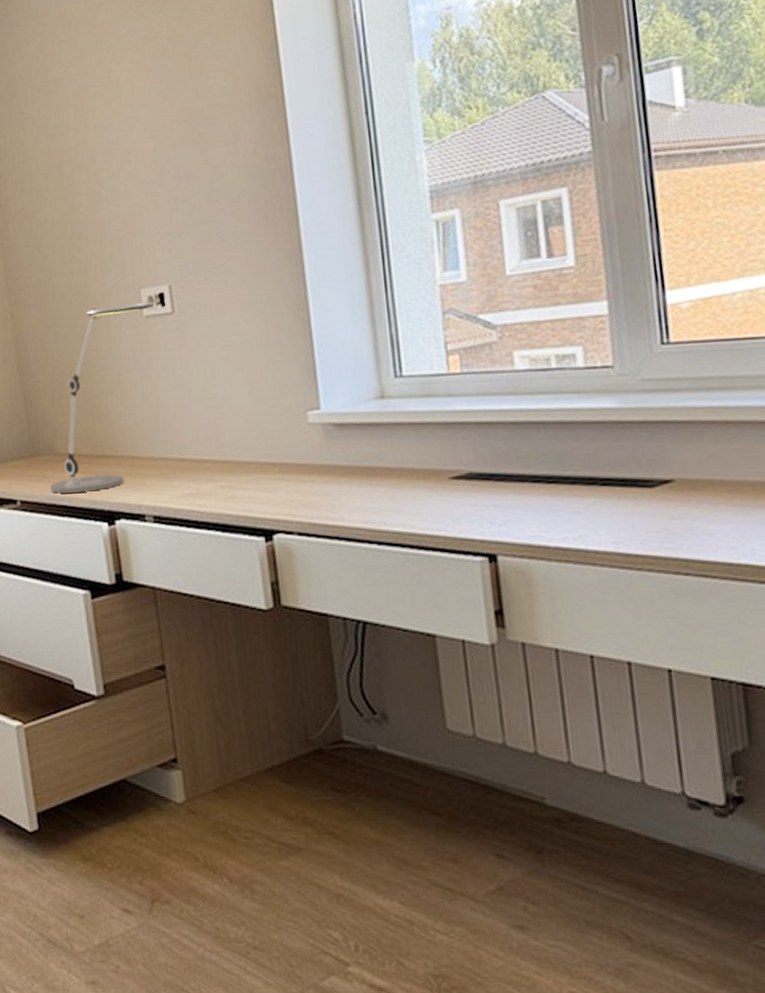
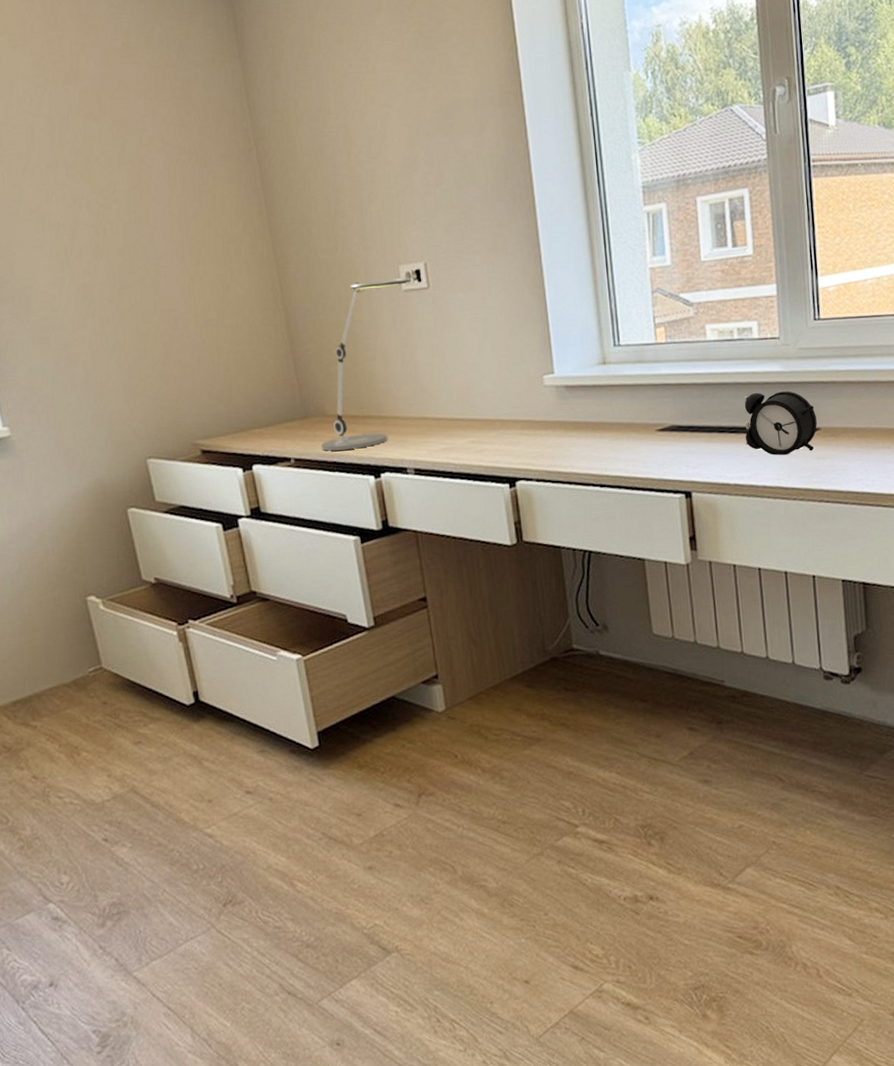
alarm clock: none [566,432,670,514] -> present [744,391,817,456]

